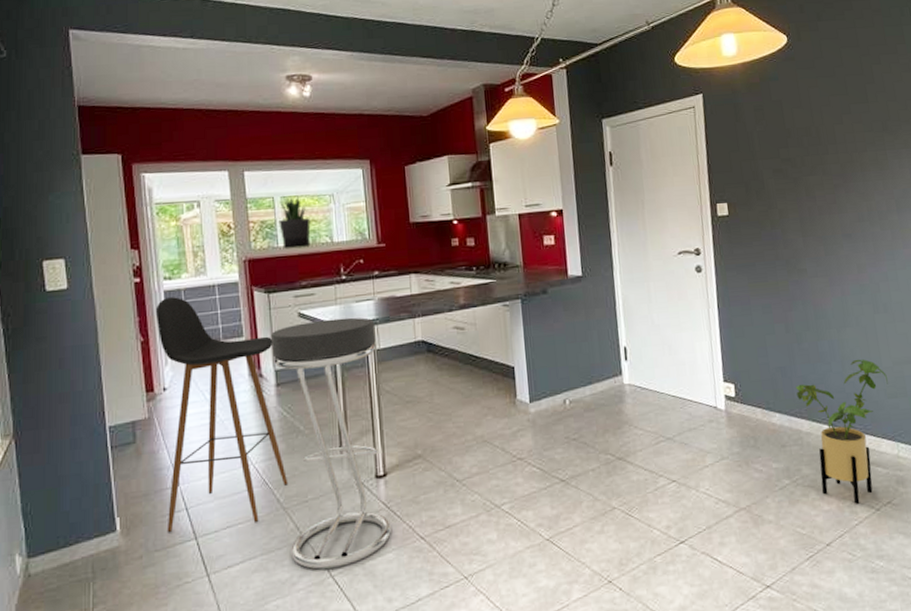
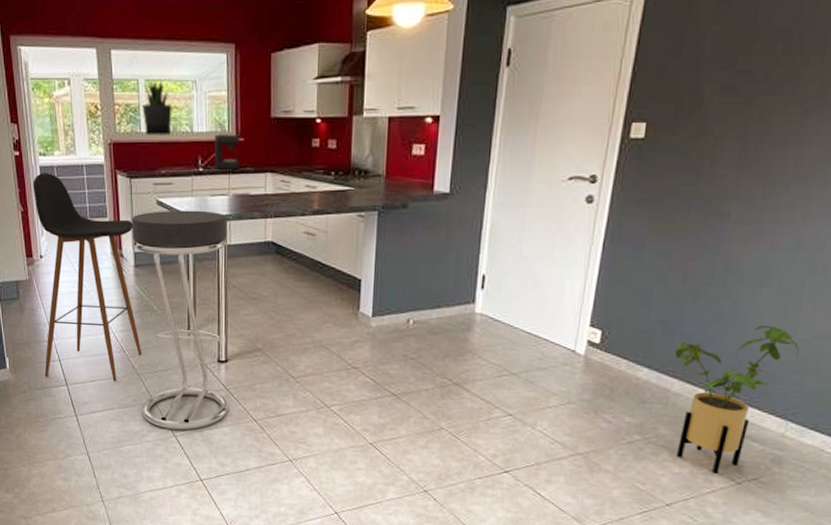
coffee maker: none [355,240,383,276] -> present [214,134,240,169]

